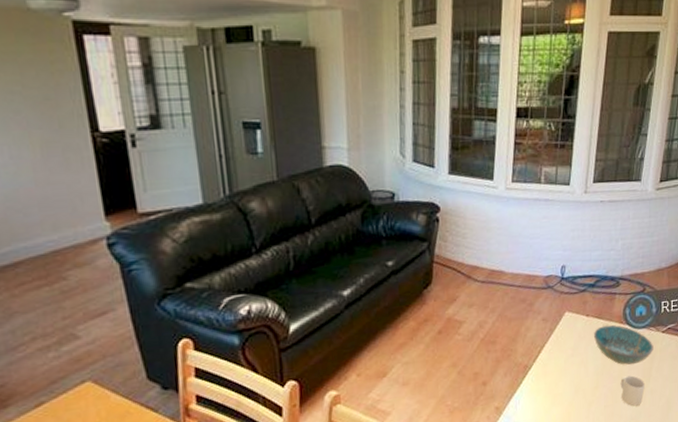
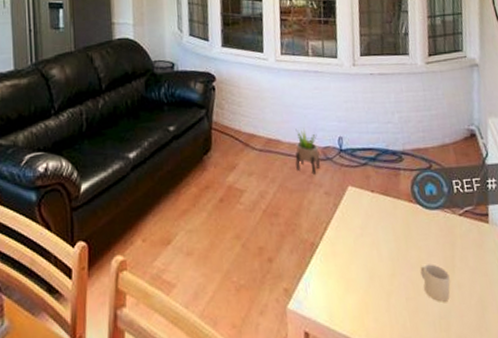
potted plant: none [517,258,542,303] -> present [295,128,320,175]
decorative bowl: present [594,325,654,365] -> none [382,203,453,252]

